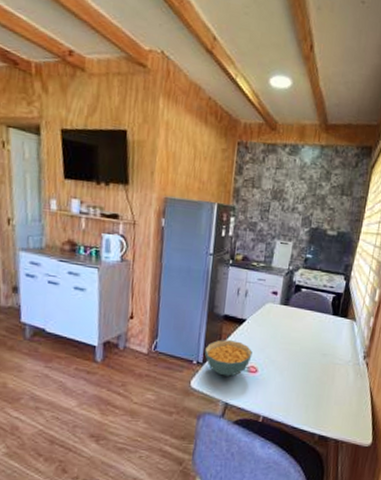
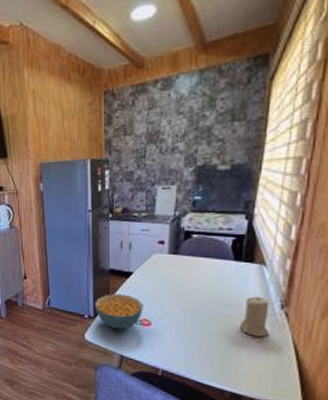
candle: none [332,347,356,384] -> present [240,296,270,337]

